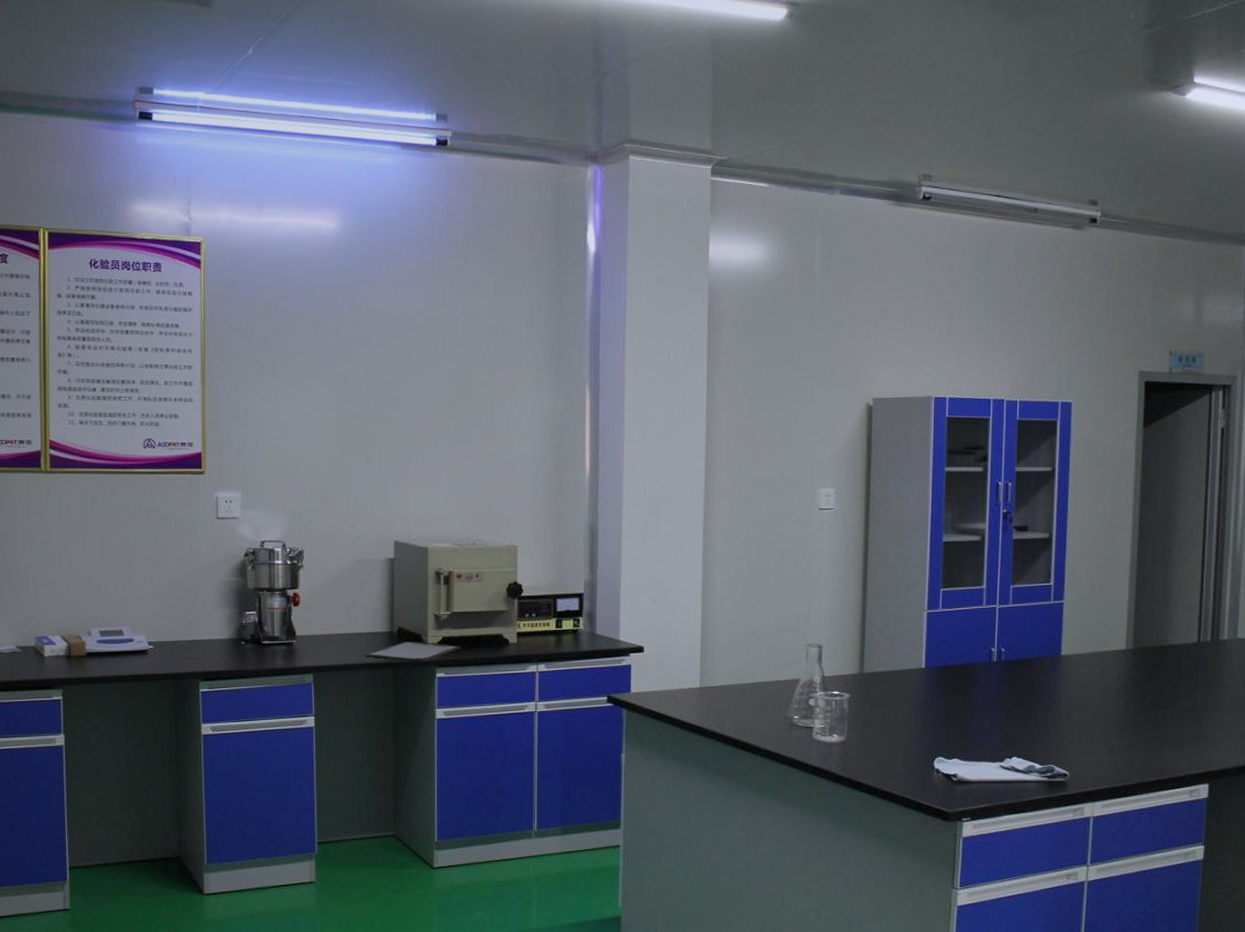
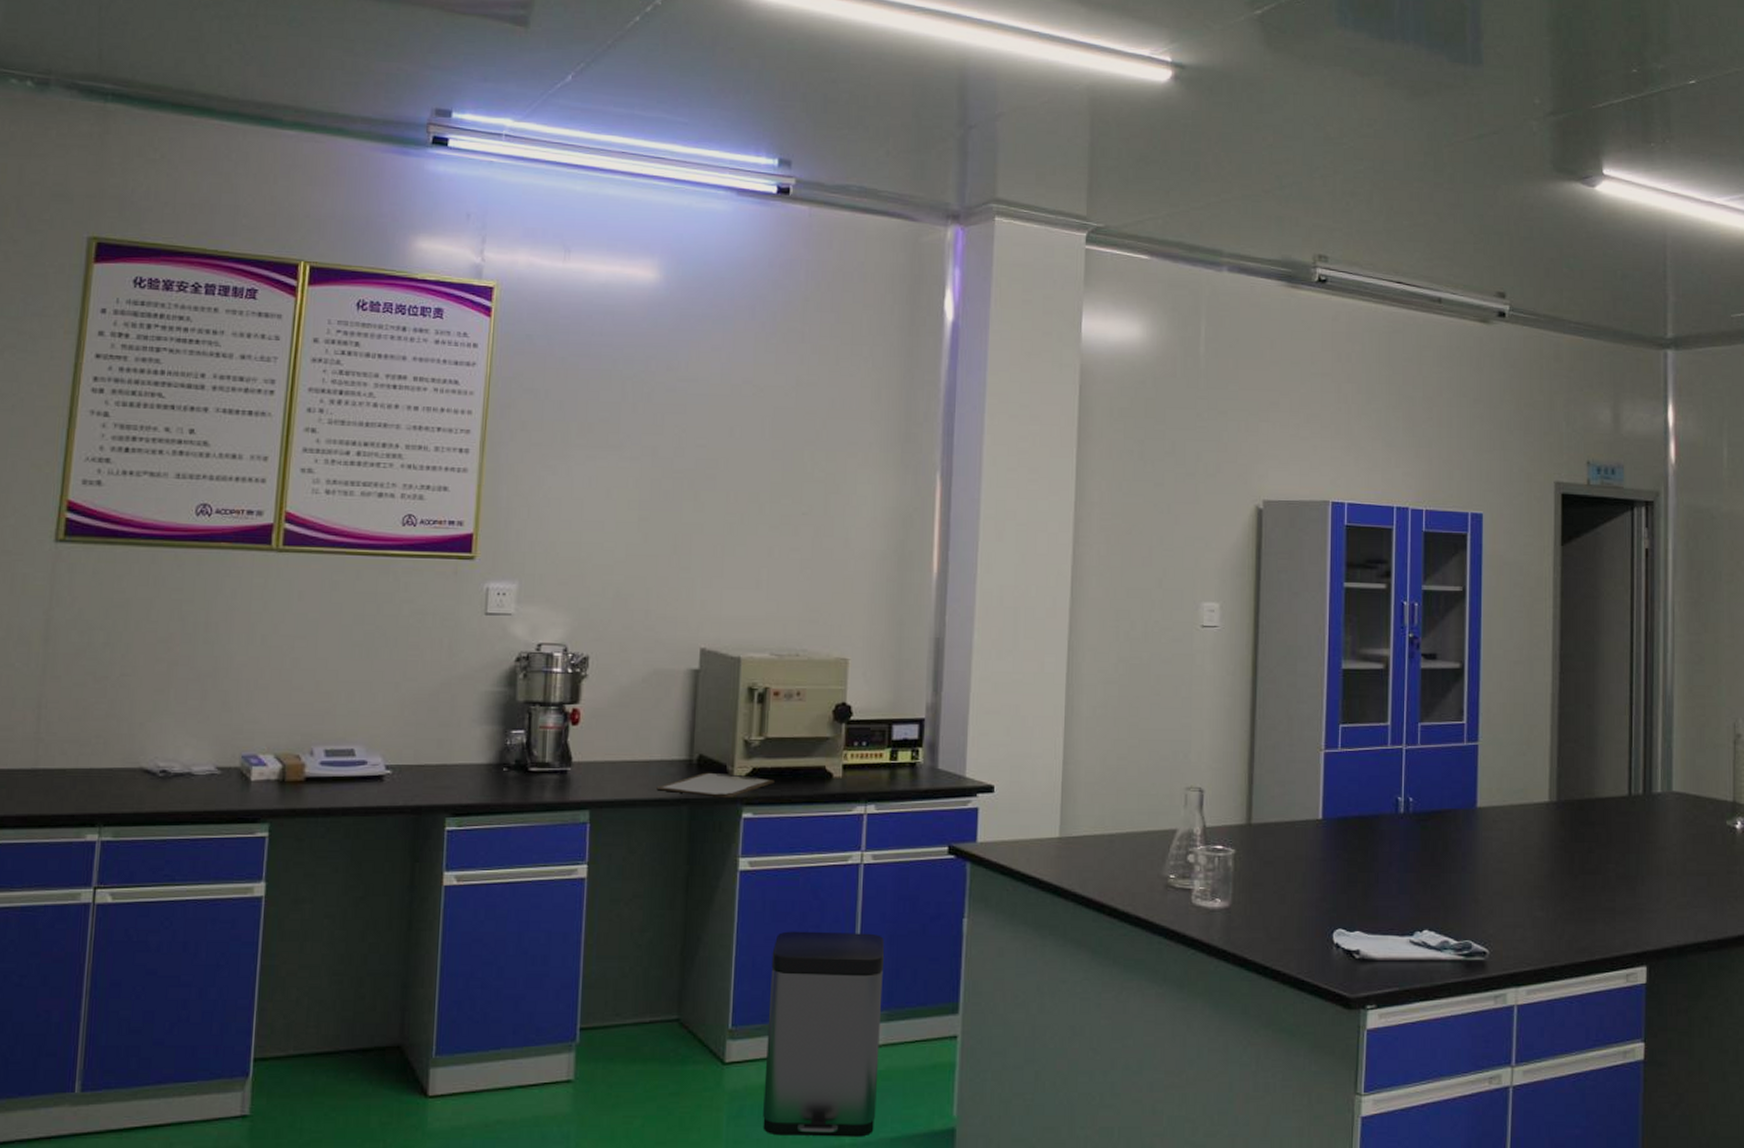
pedal bin: none [466,765,558,923] -> present [763,931,885,1137]

